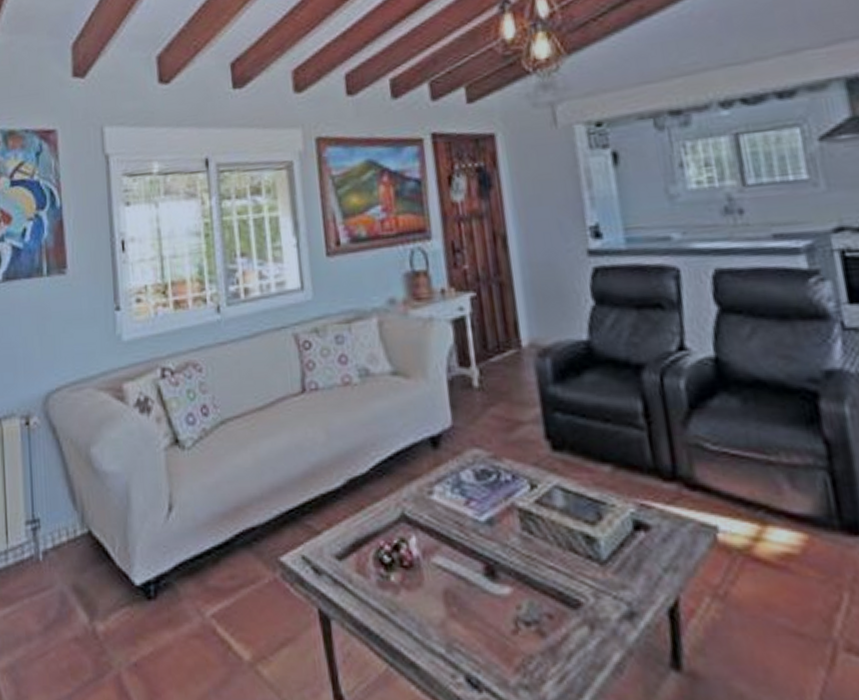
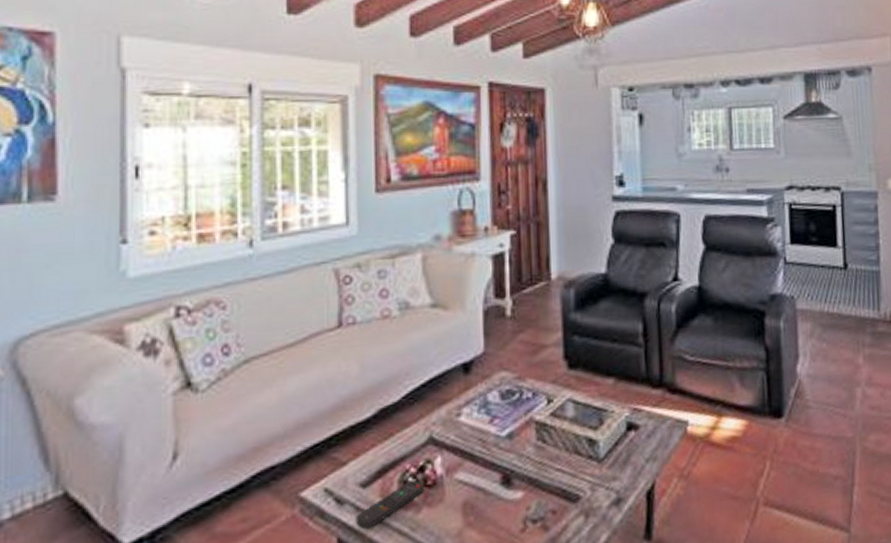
remote control: none [334,558,401,605] -> present [355,479,424,530]

